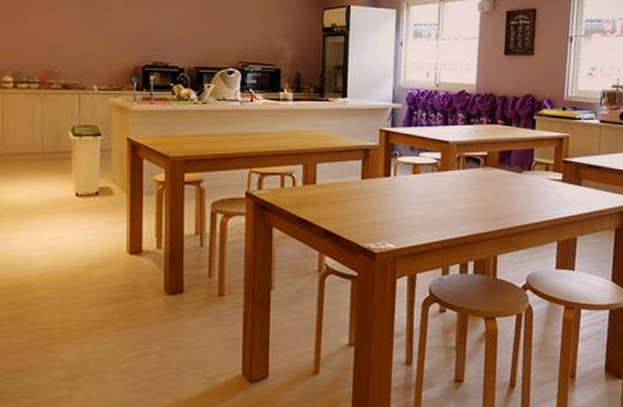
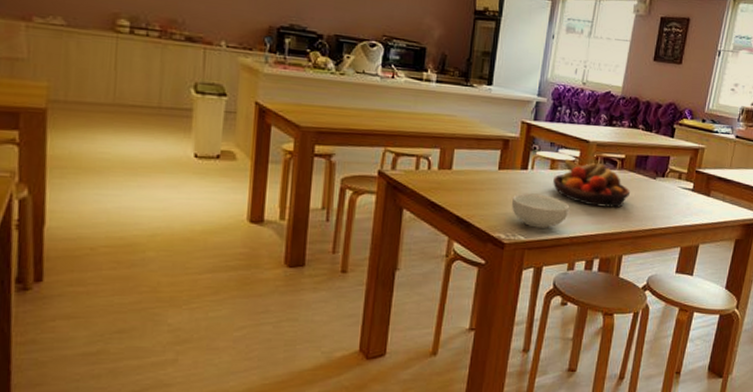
cereal bowl: none [379,200,436,235] -> present [512,193,569,228]
fruit bowl: none [417,161,498,207] -> present [553,158,631,208]

